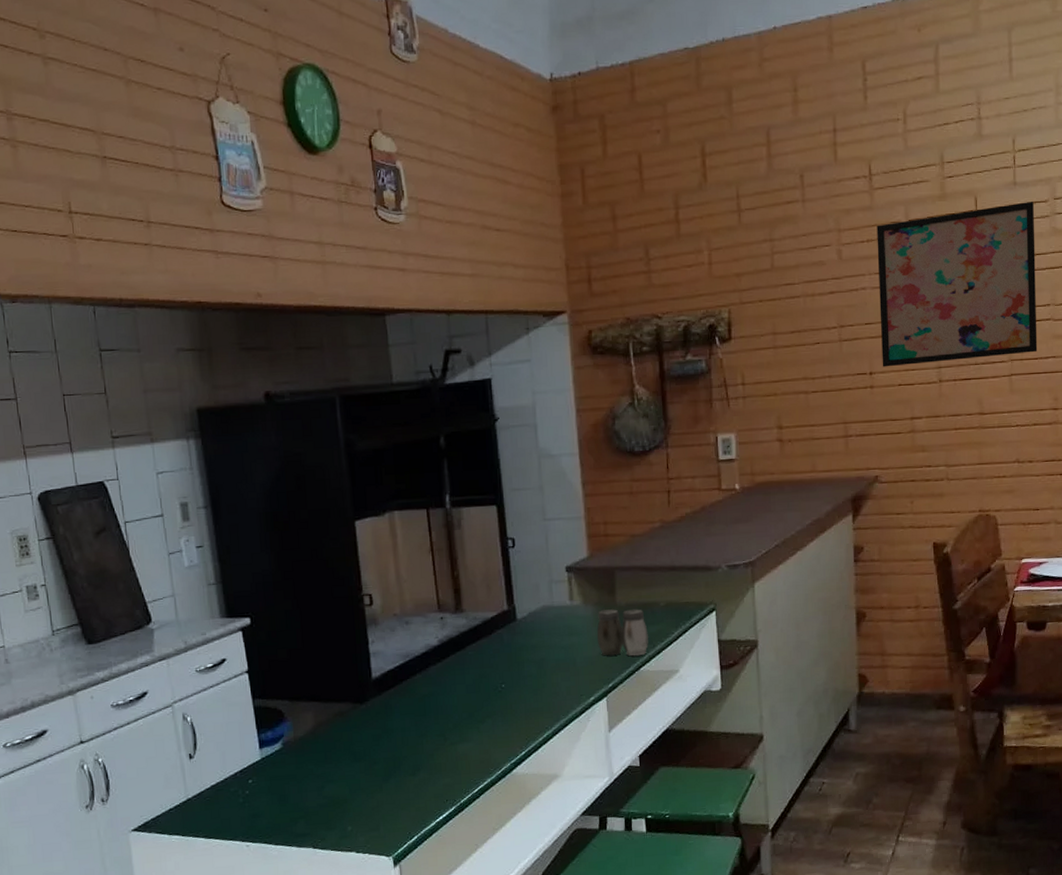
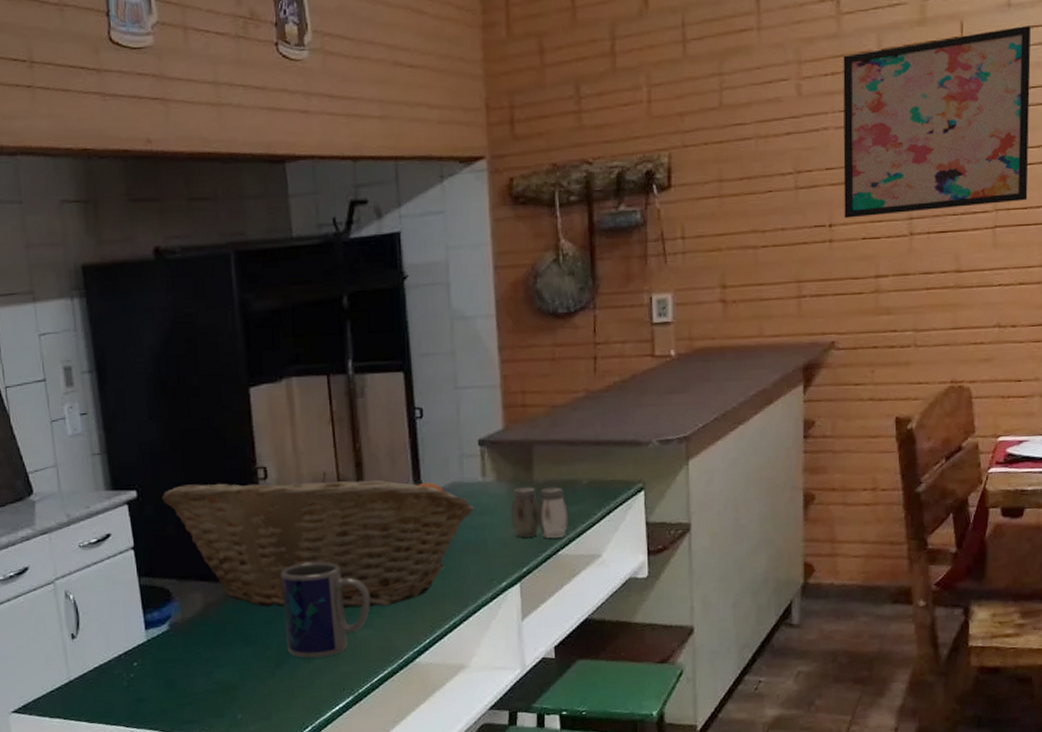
fruit basket: none [274,598,564,725] -> present [162,472,475,608]
mug: none [386,681,470,772] -> present [280,562,371,658]

